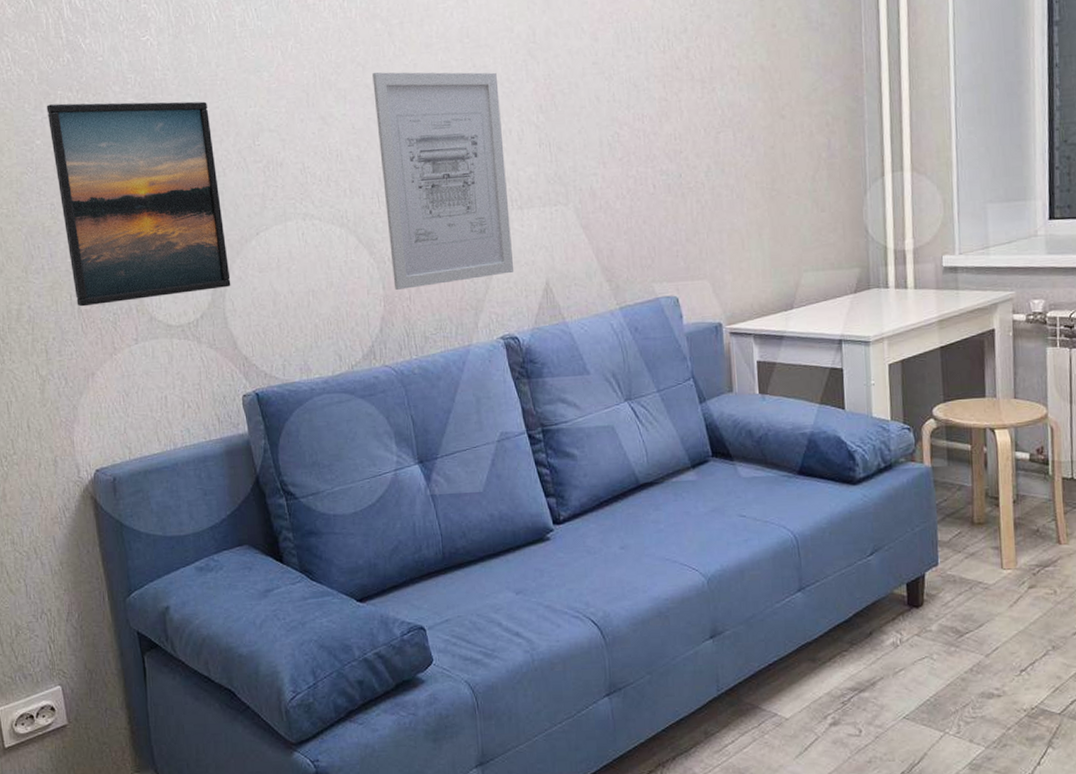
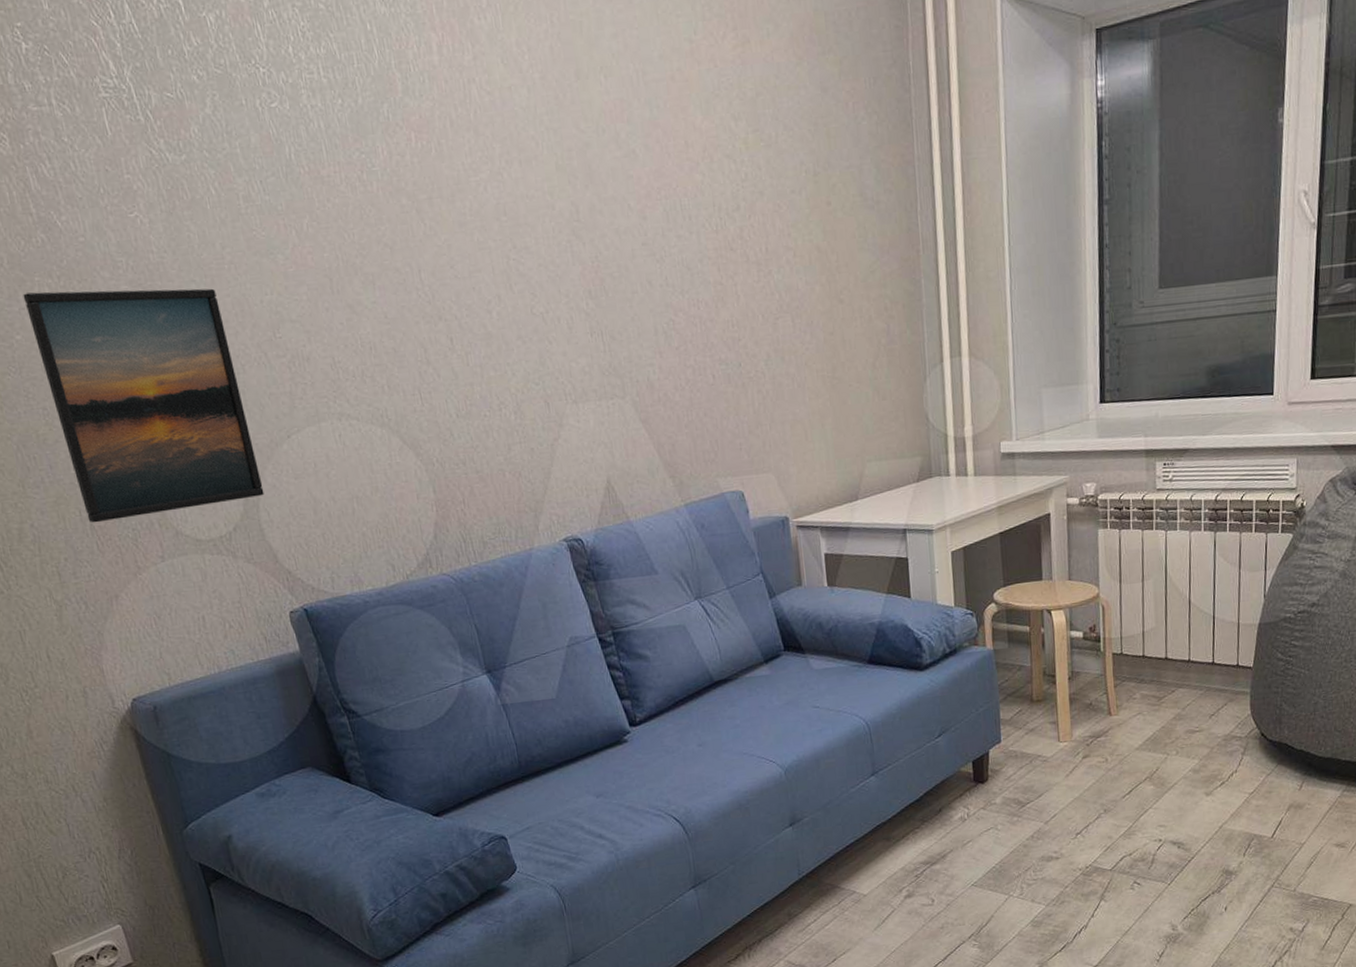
wall art: present [372,72,515,290] -> none [402,254,573,493]

